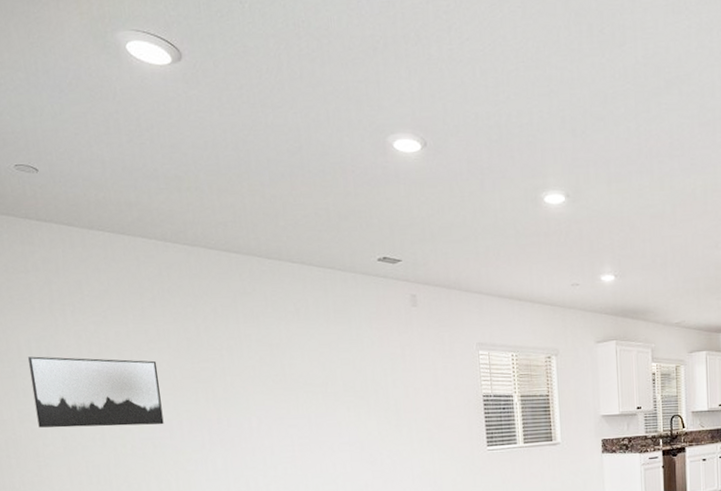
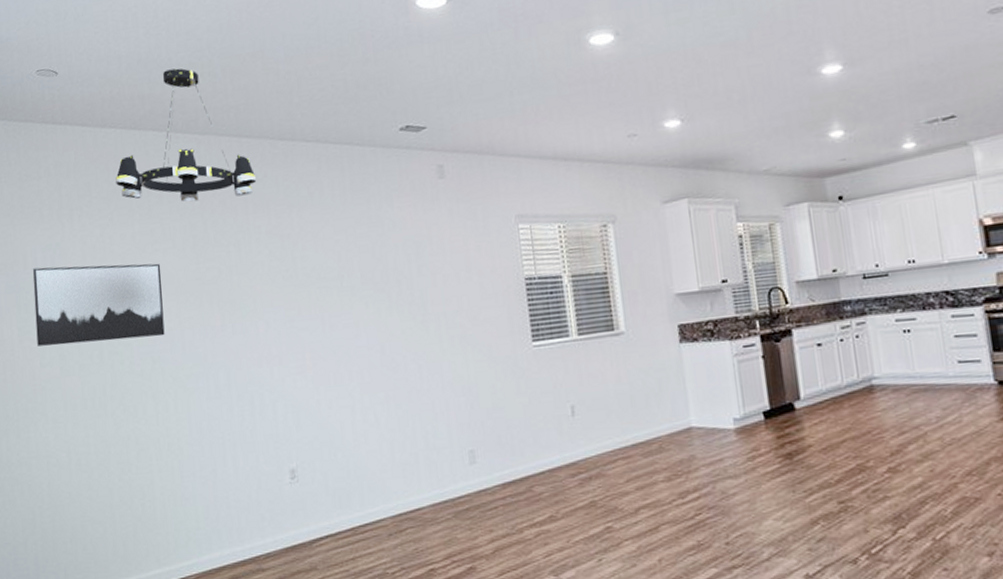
chandelier: none [107,179,246,308] -> present [115,68,257,202]

